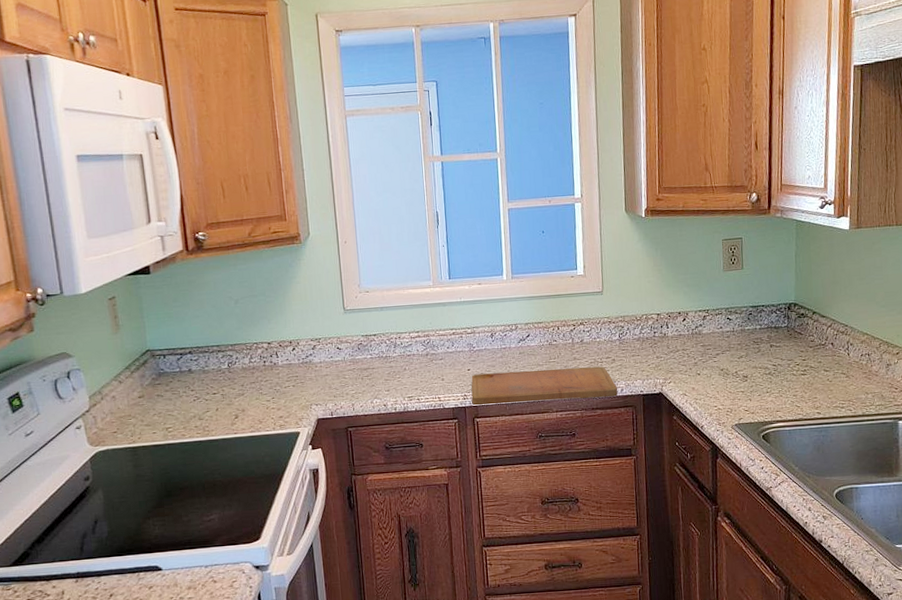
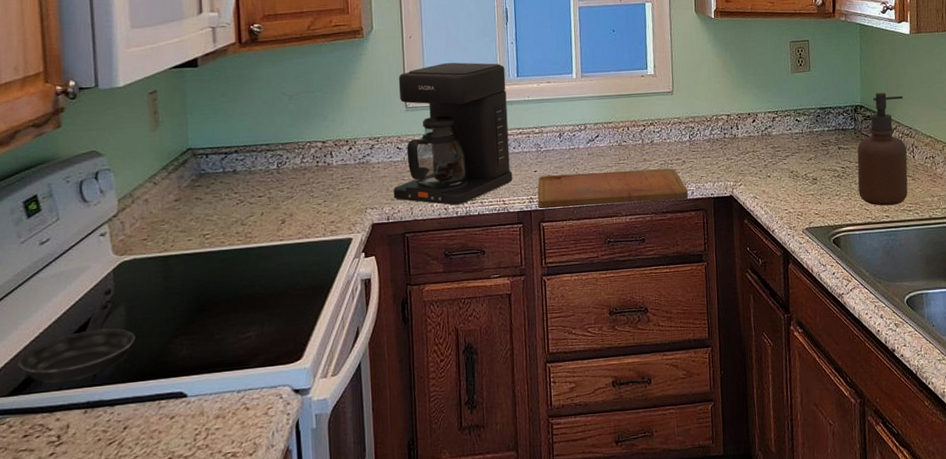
frying pan: none [17,487,114,556] -> present [18,302,135,383]
coffee maker: none [335,266,447,402] -> present [393,62,513,206]
soap dispenser: none [789,289,842,403] -> present [857,92,908,206]

